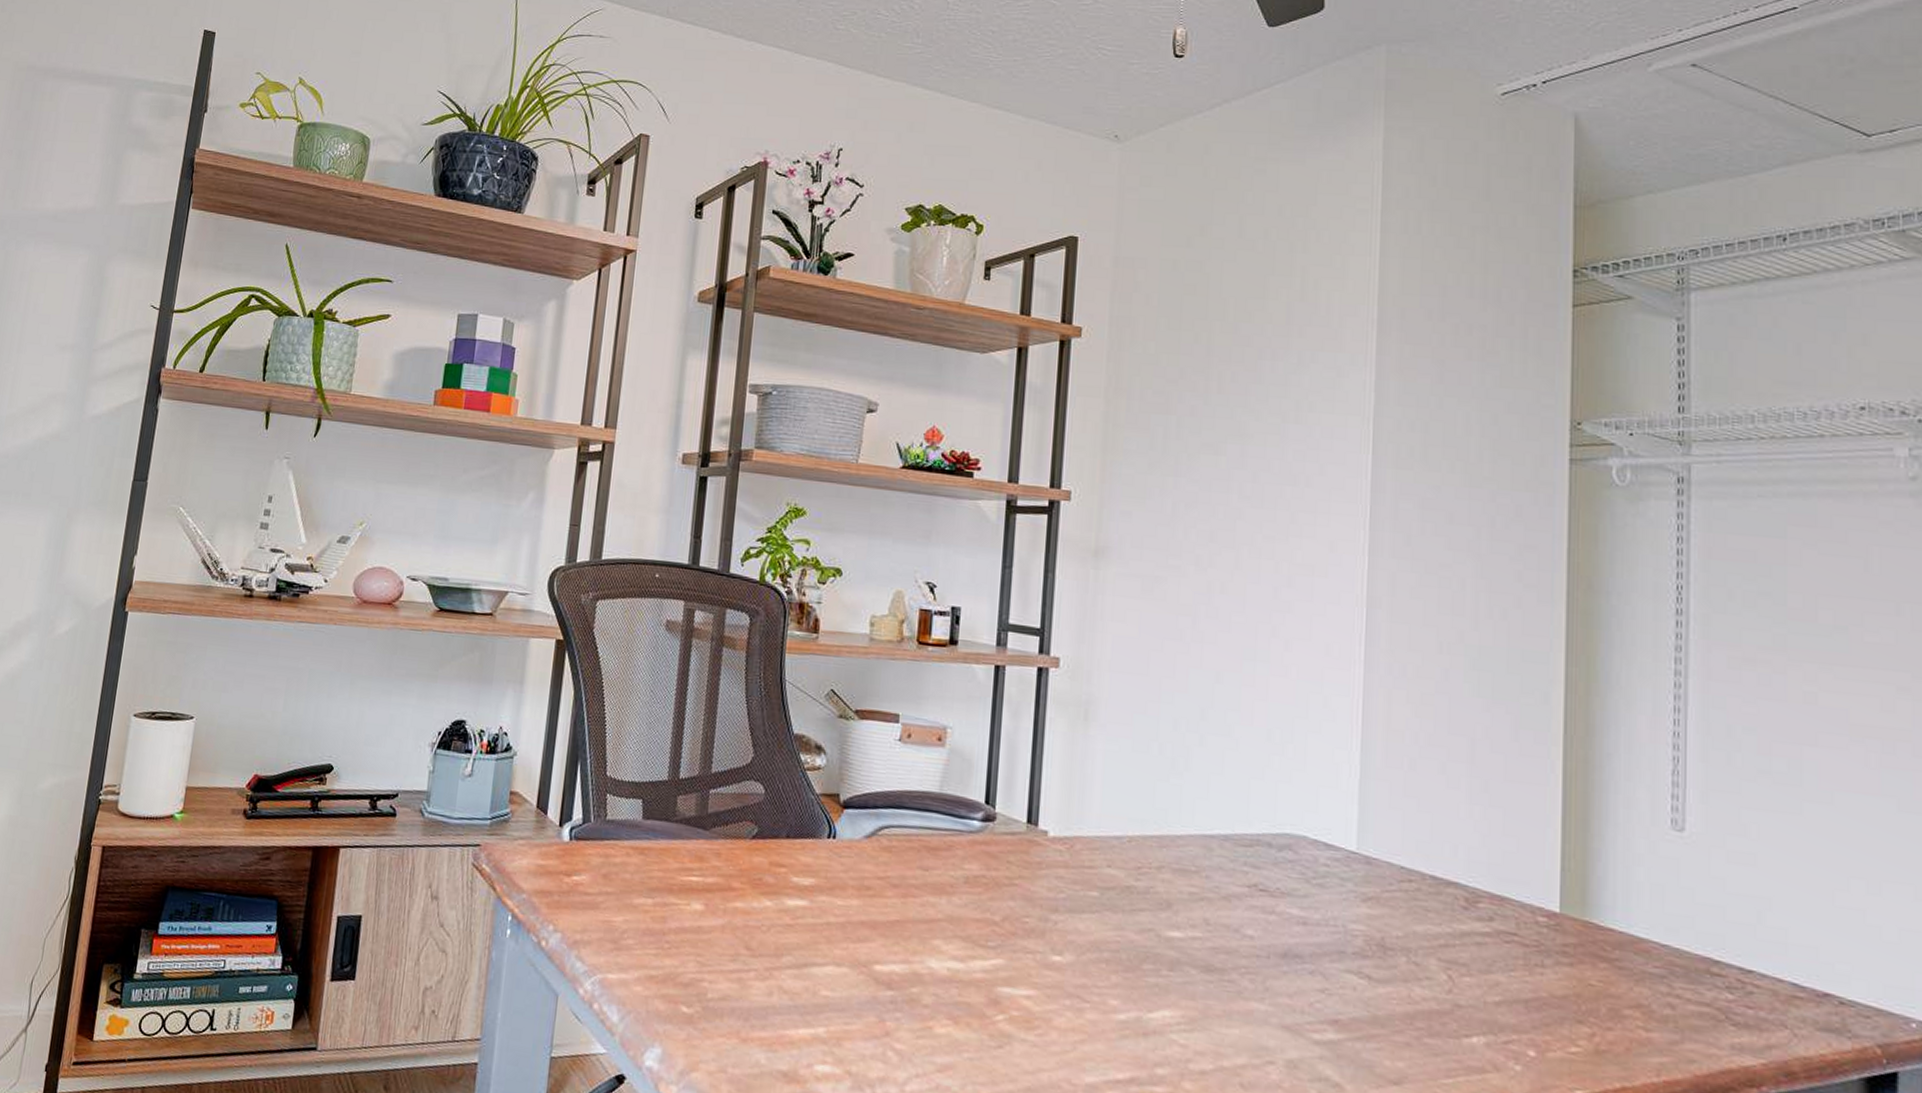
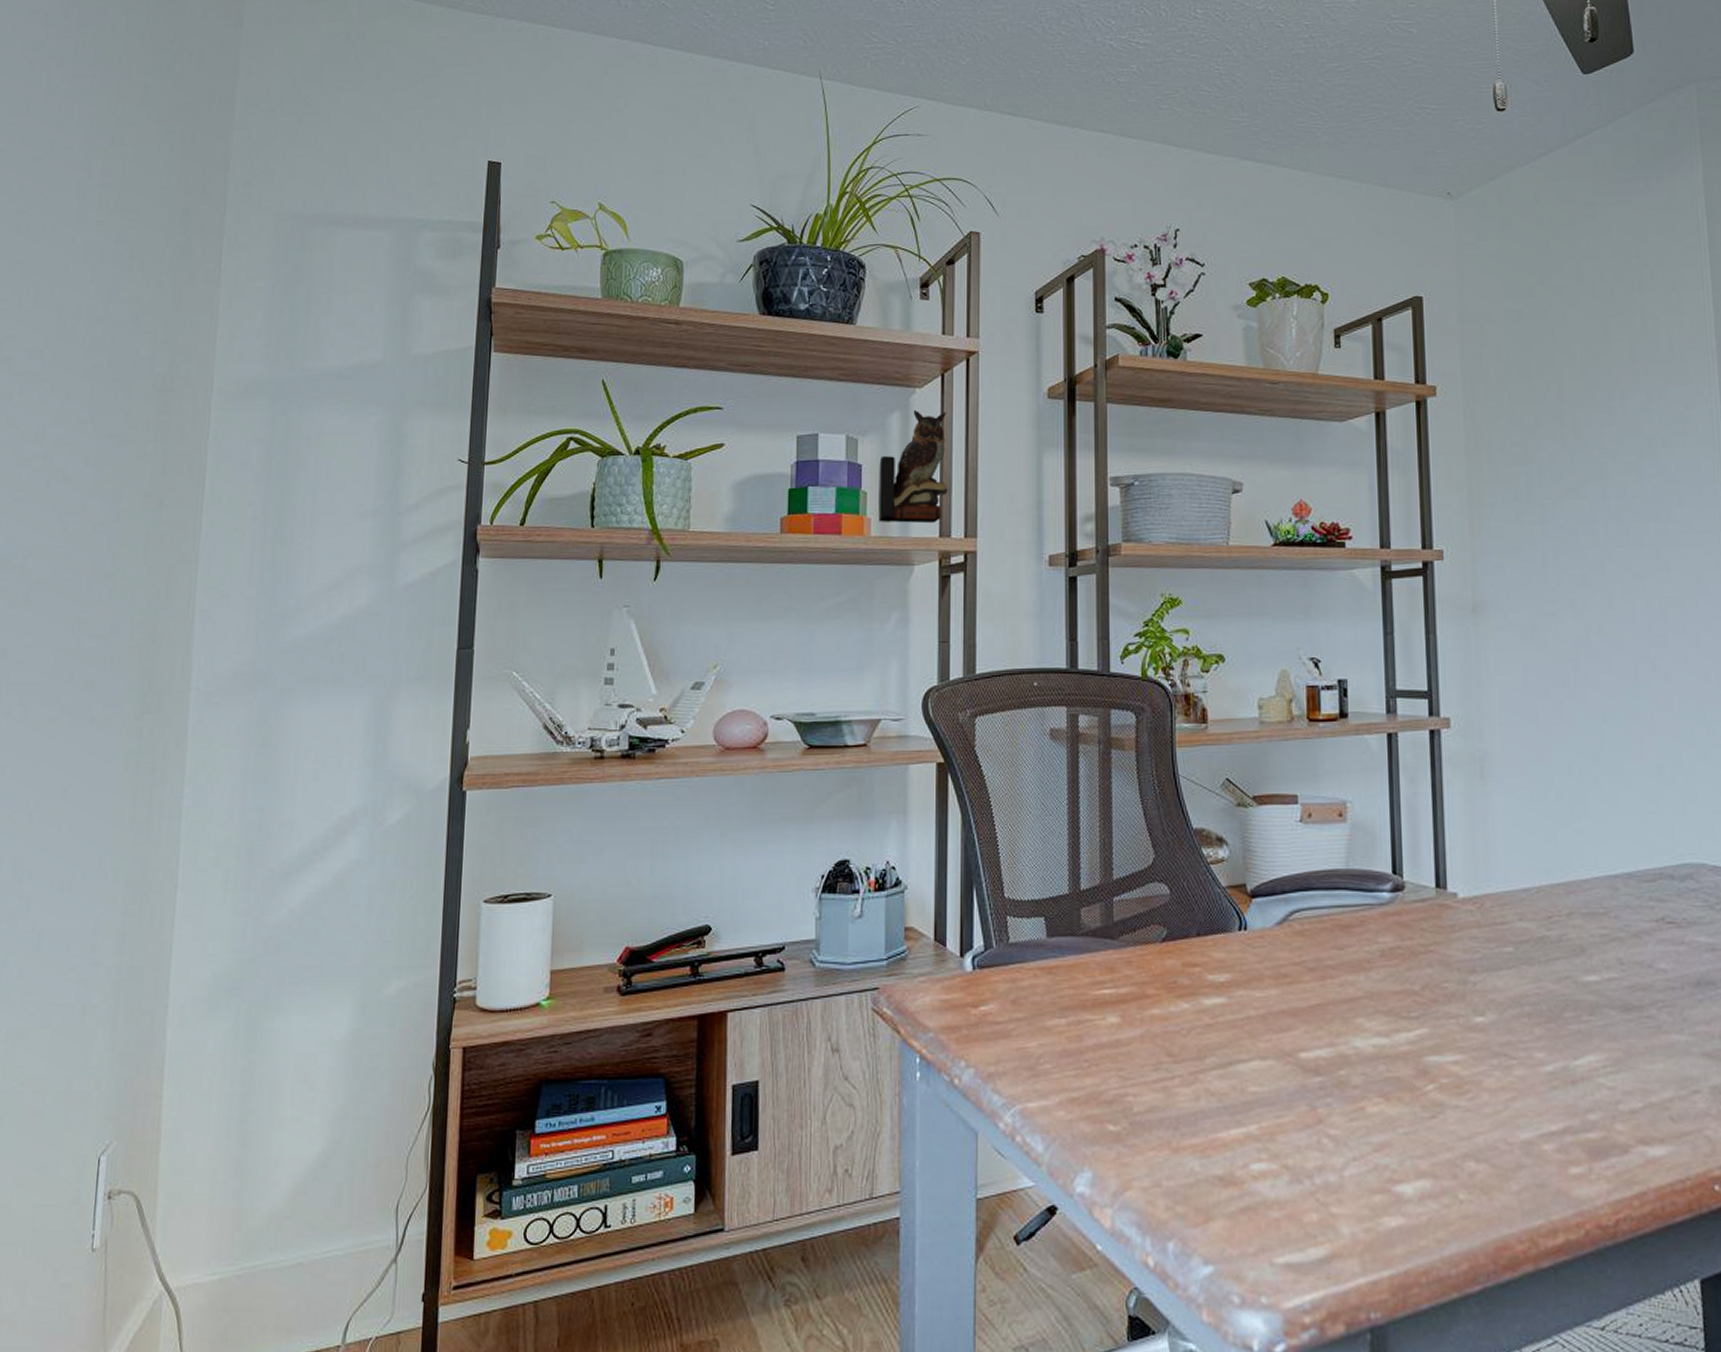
bookend: none [525,301,599,411] -> present [878,410,948,524]

